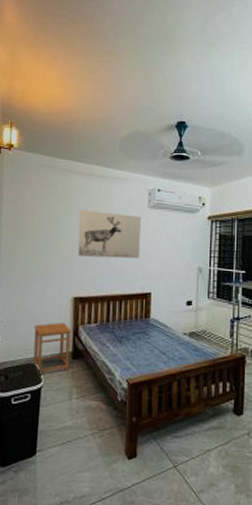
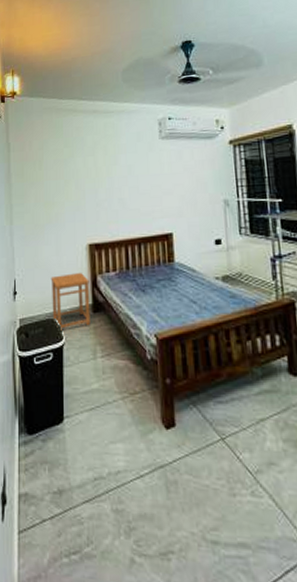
wall art: present [78,209,142,259] -> none [87,149,155,200]

